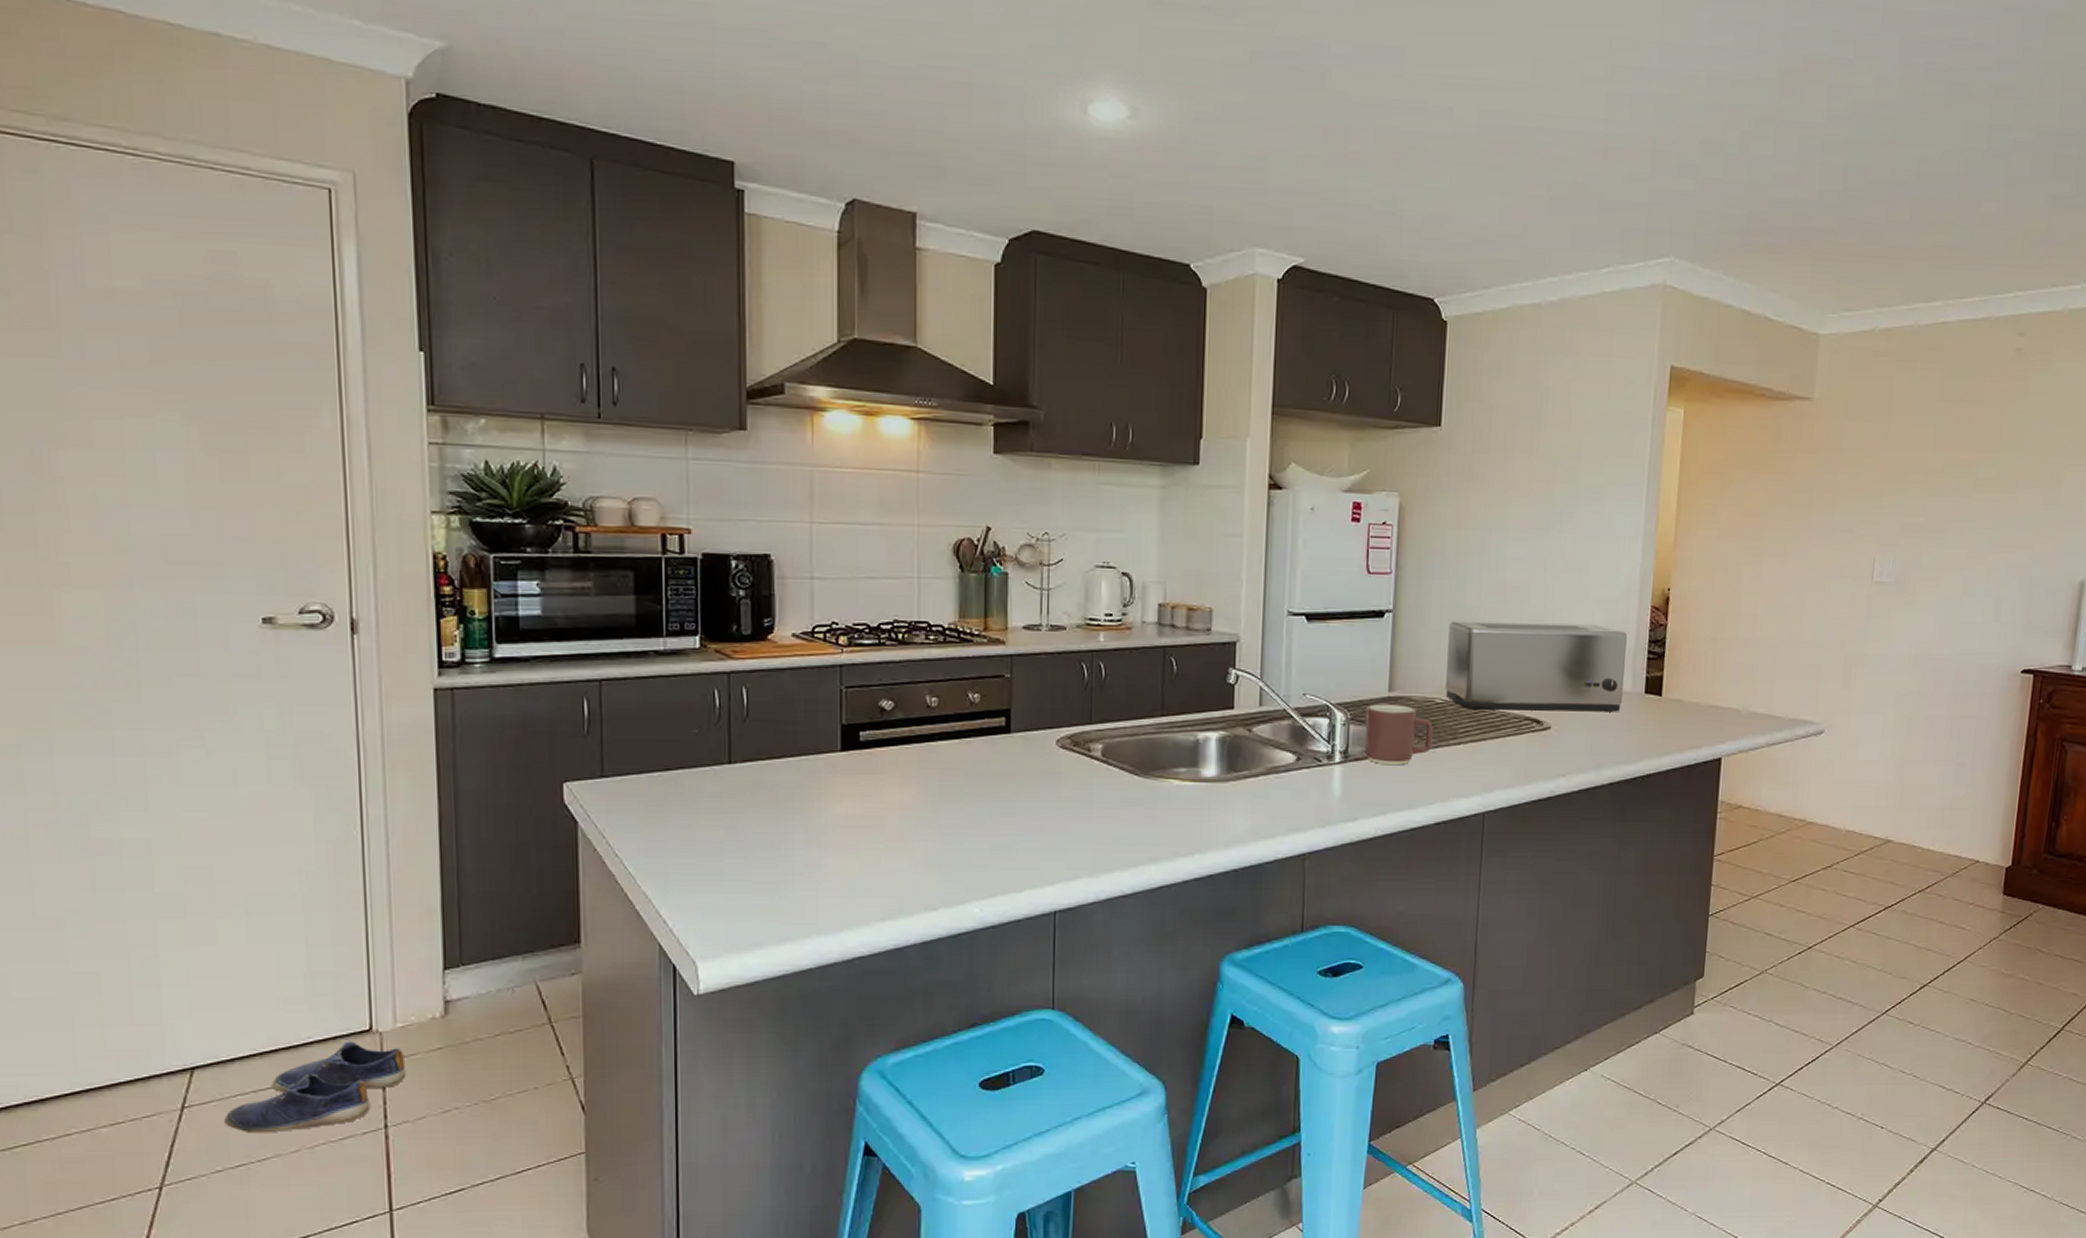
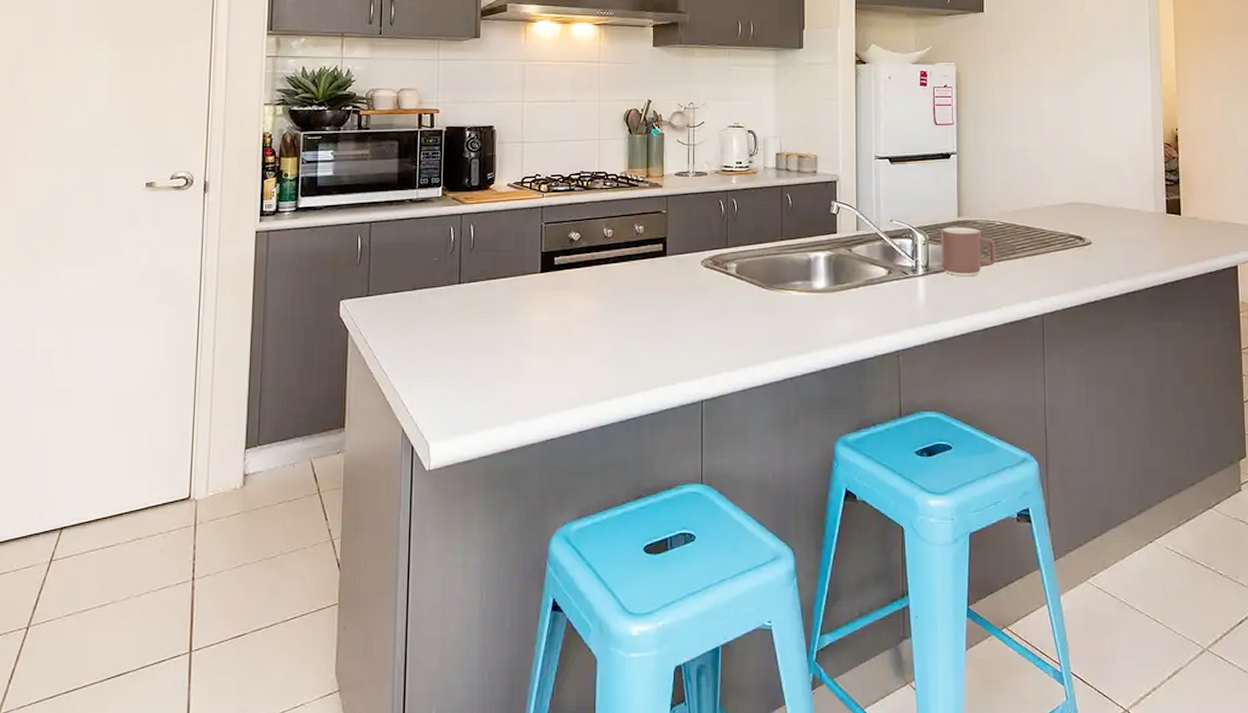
shoe: present [223,1041,407,1132] -> none [78,507,212,582]
toaster: present [1445,621,1628,712] -> none [1002,159,1149,231]

